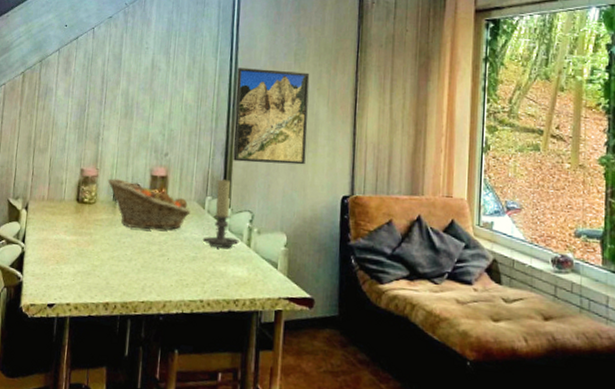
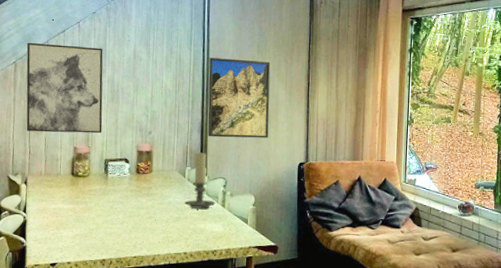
wall art: none [30,50,118,154] -> present [26,42,103,134]
fruit basket: present [107,178,191,230] -> none [98,154,173,197]

